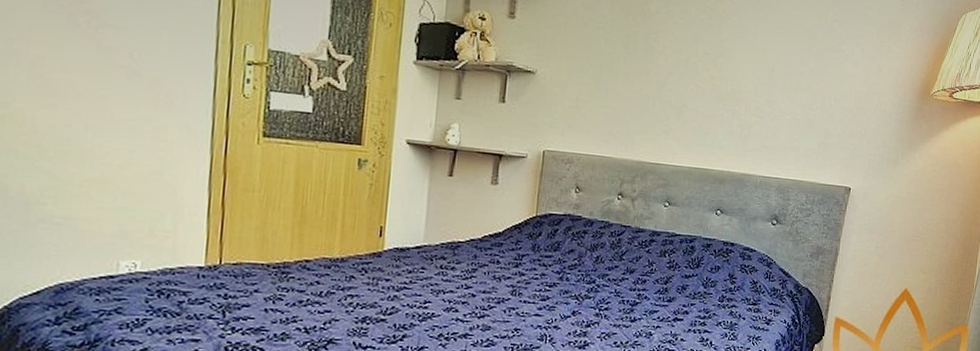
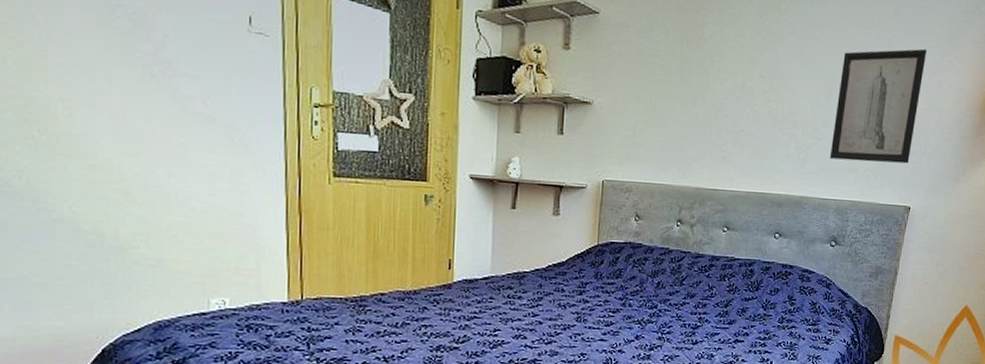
wall art: none [771,33,867,145] -> present [829,48,928,164]

